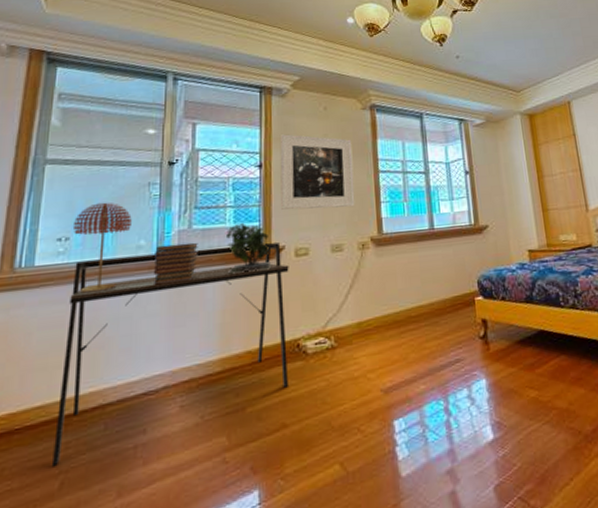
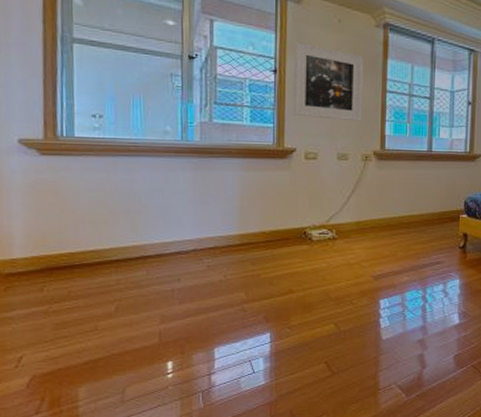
desk: present [51,243,289,467] -> none [107,138,299,296]
table lamp: present [72,202,132,293] -> none [104,86,158,166]
book stack: present [154,242,198,285] -> none [180,133,219,168]
potted plant: present [227,222,272,274] -> none [244,122,284,167]

